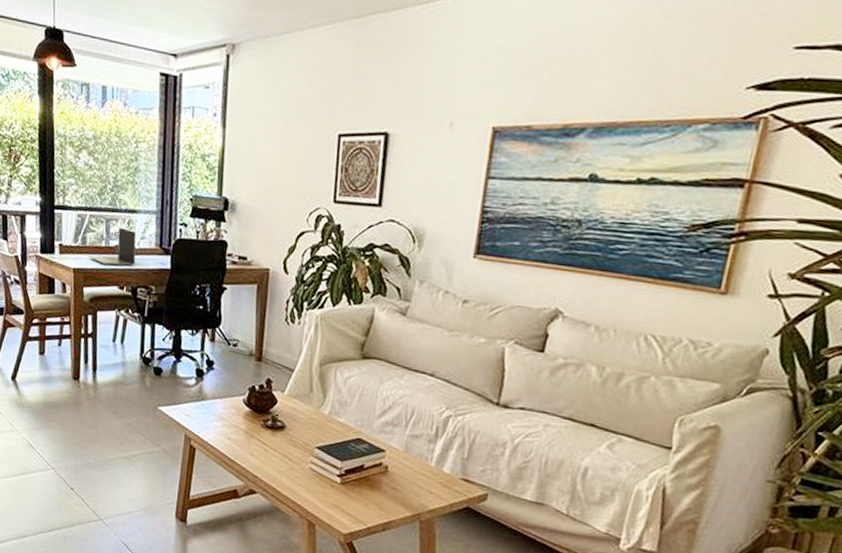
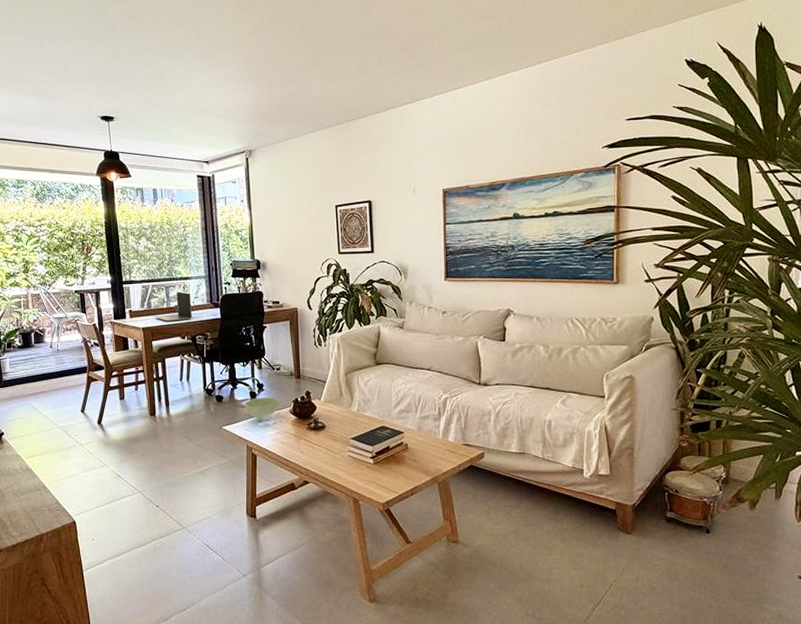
bowl: none [187,377,232,409] -> present [244,397,280,422]

